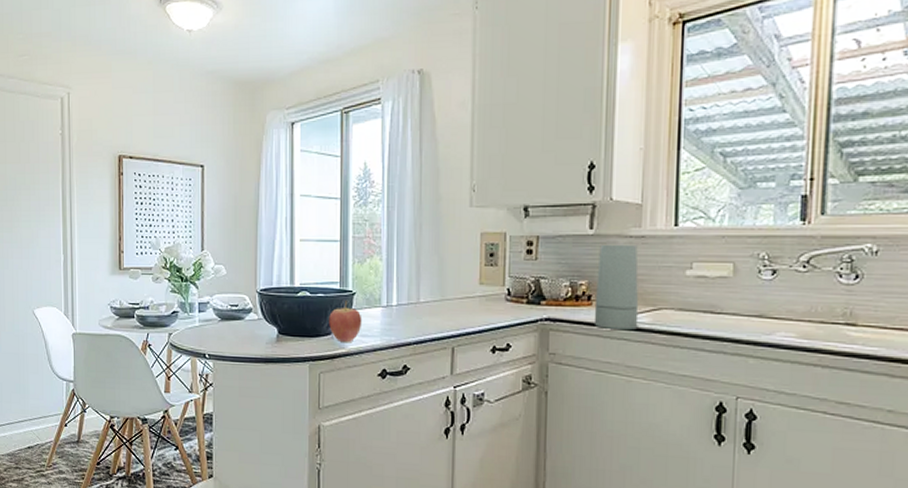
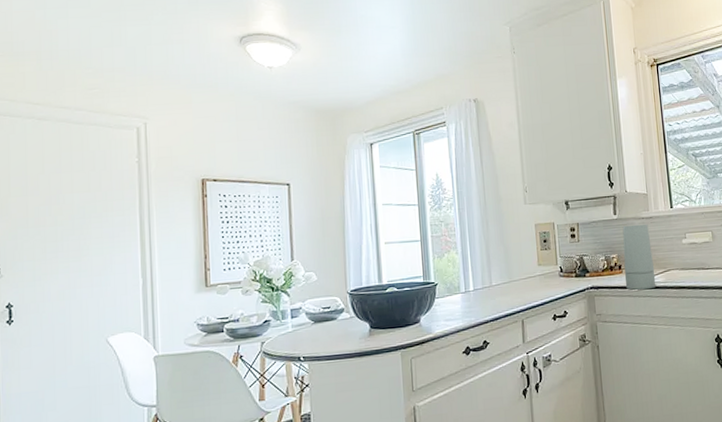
fruit: present [329,299,363,343] -> none [416,290,446,329]

